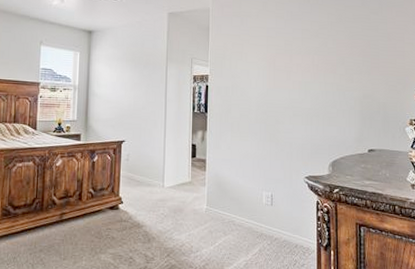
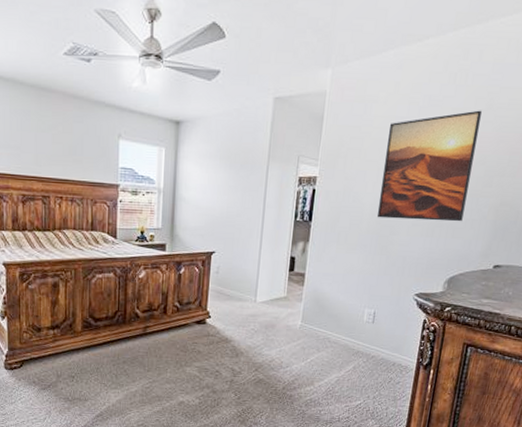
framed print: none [262,22,334,112] -> present [377,110,482,222]

